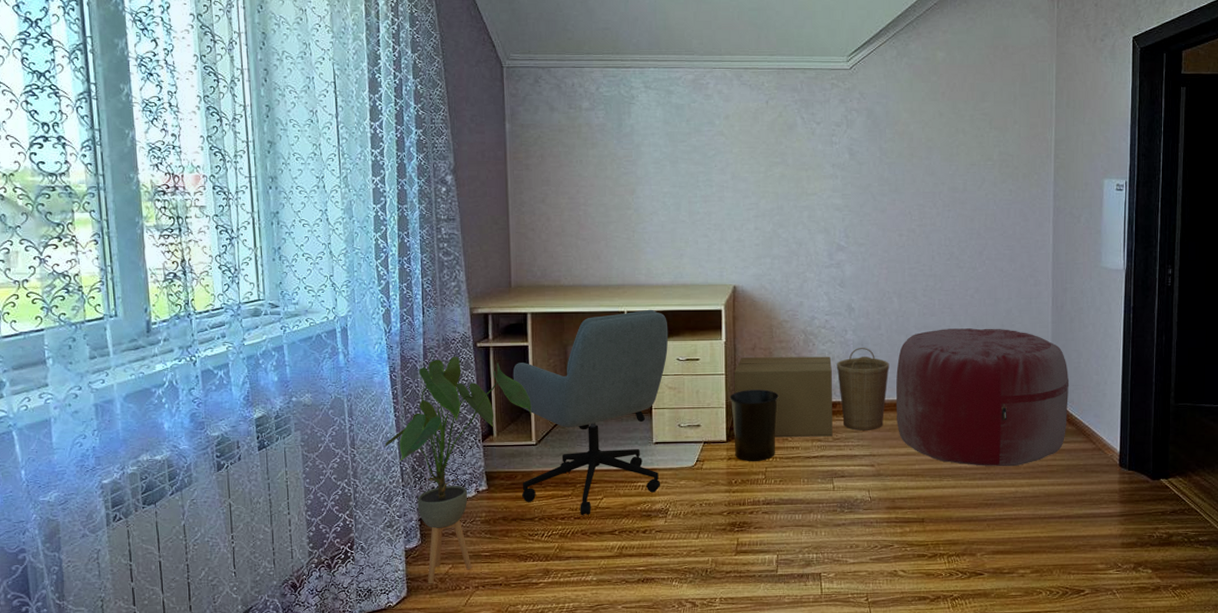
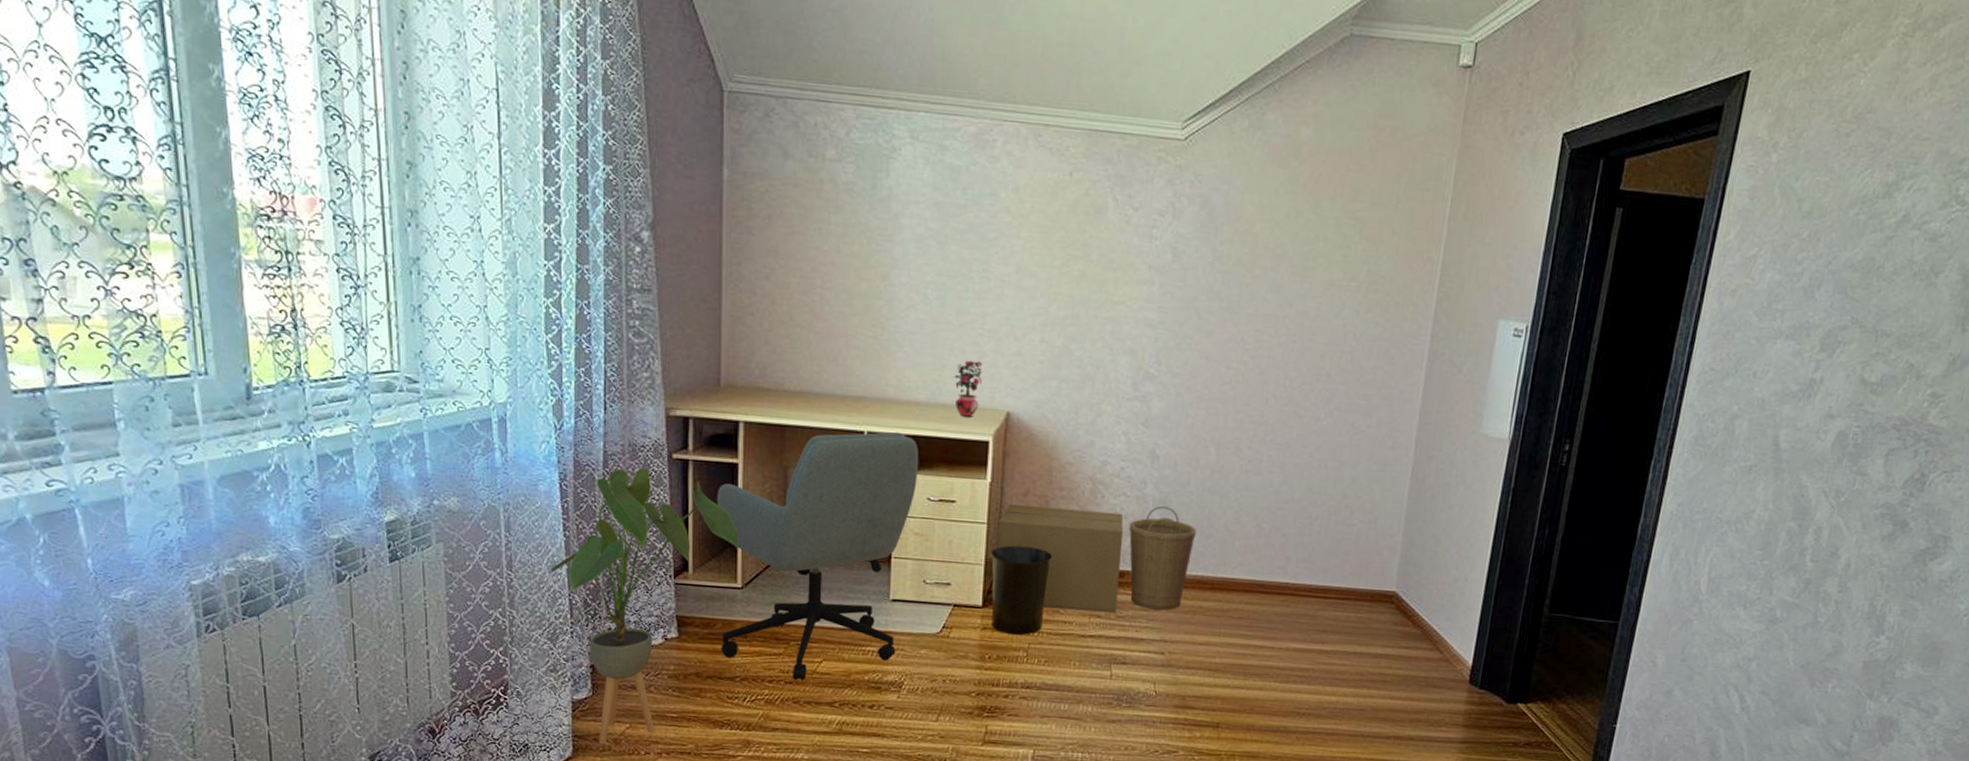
potted flower: none [690,249,713,293] -> present [953,360,983,417]
bean bag chair: present [895,328,1070,467] -> none [1198,492,1421,671]

